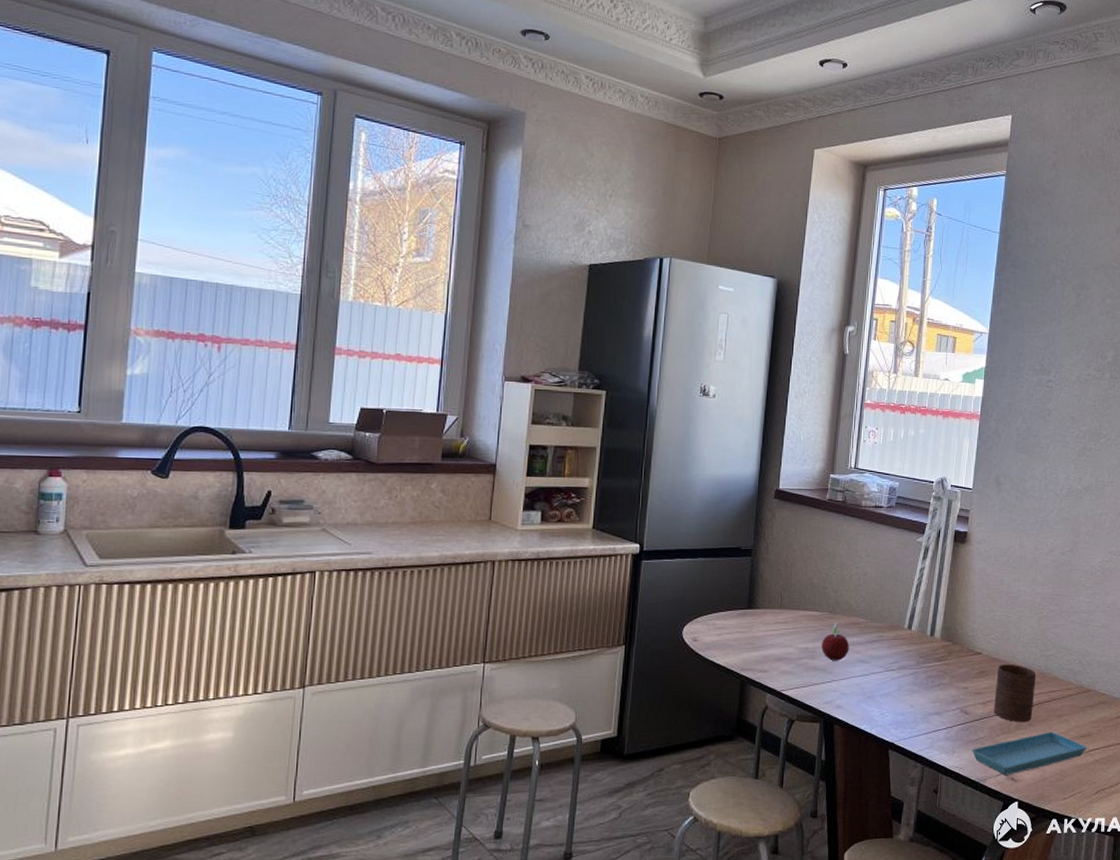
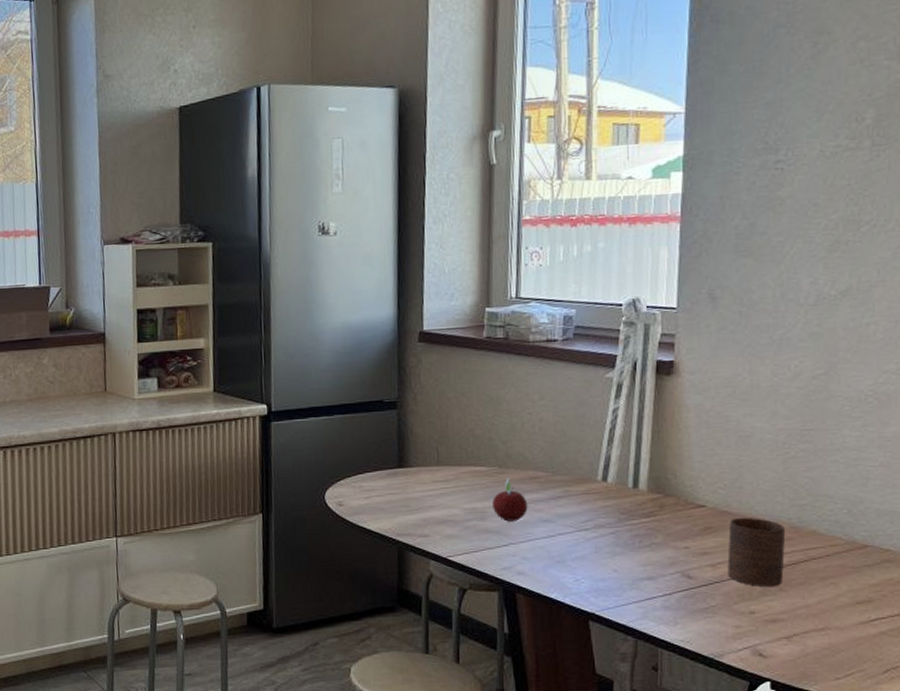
saucer: present [971,732,1087,775] -> none [700,598,867,650]

